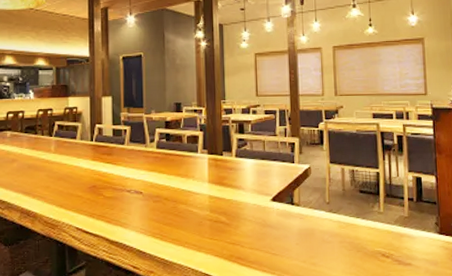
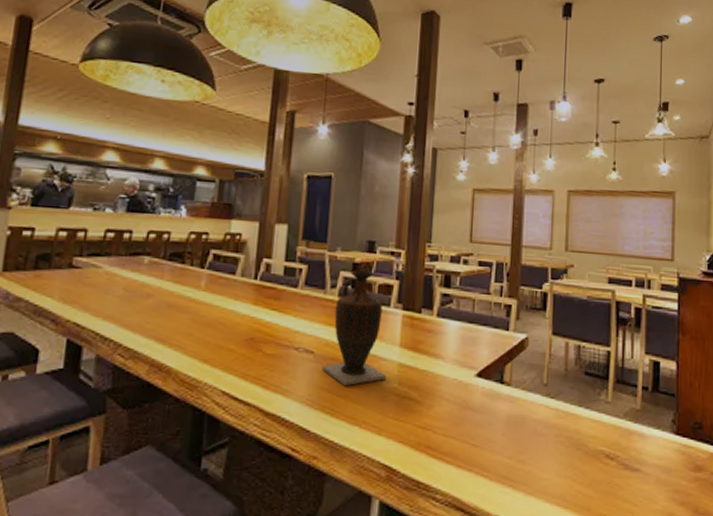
vase: none [149,127,201,216] -> present [321,270,387,386]

